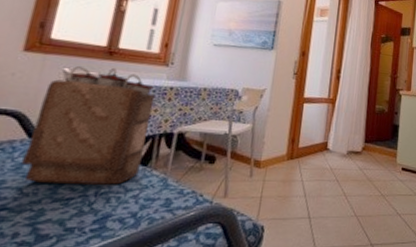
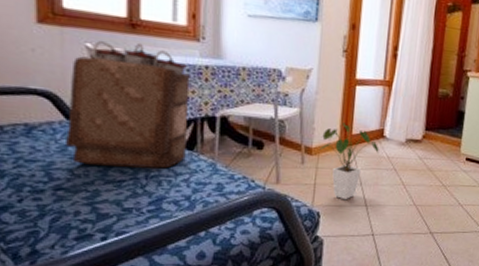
house plant: none [266,137,323,213] -> present [318,122,379,200]

